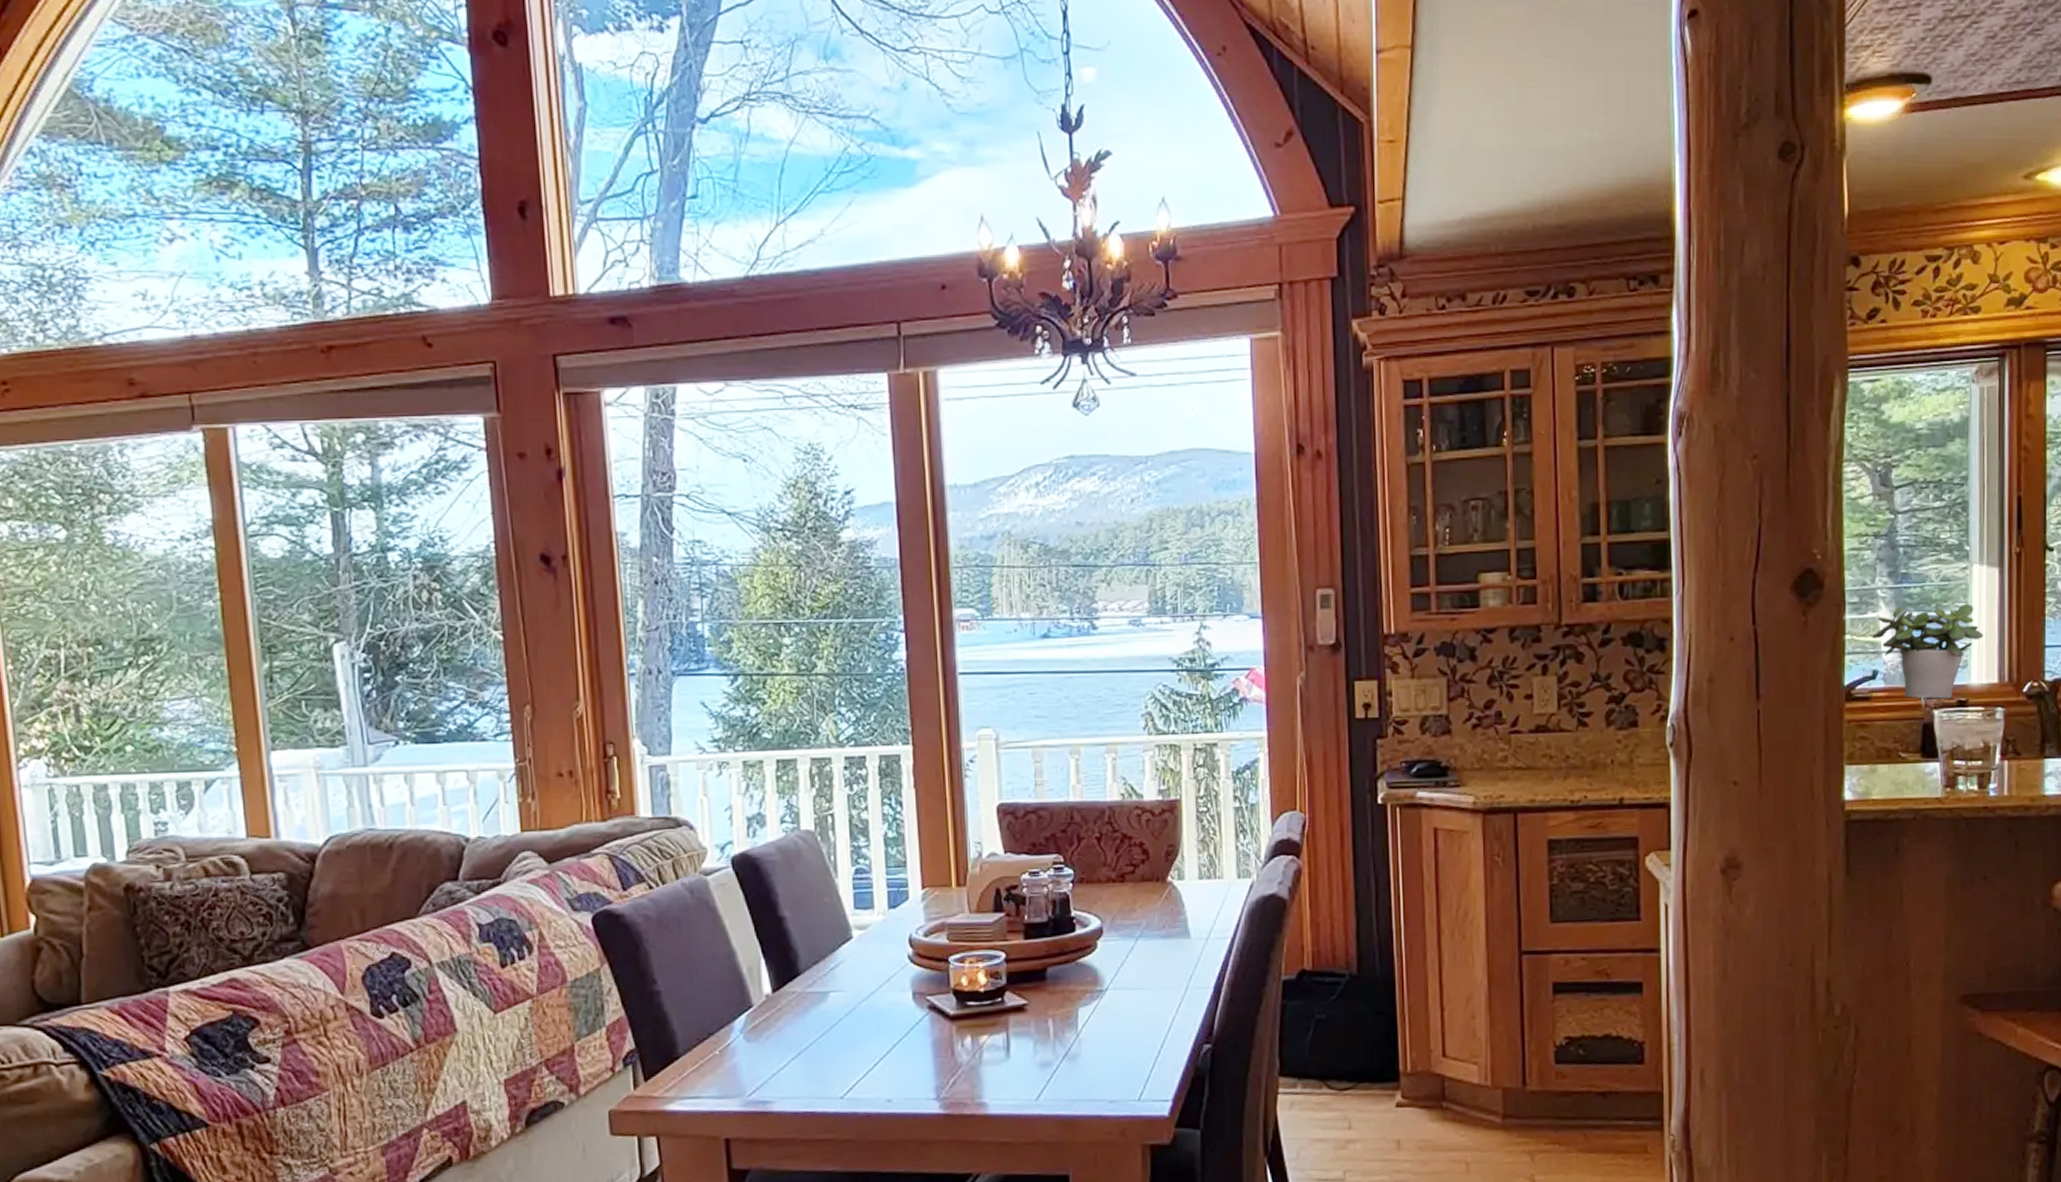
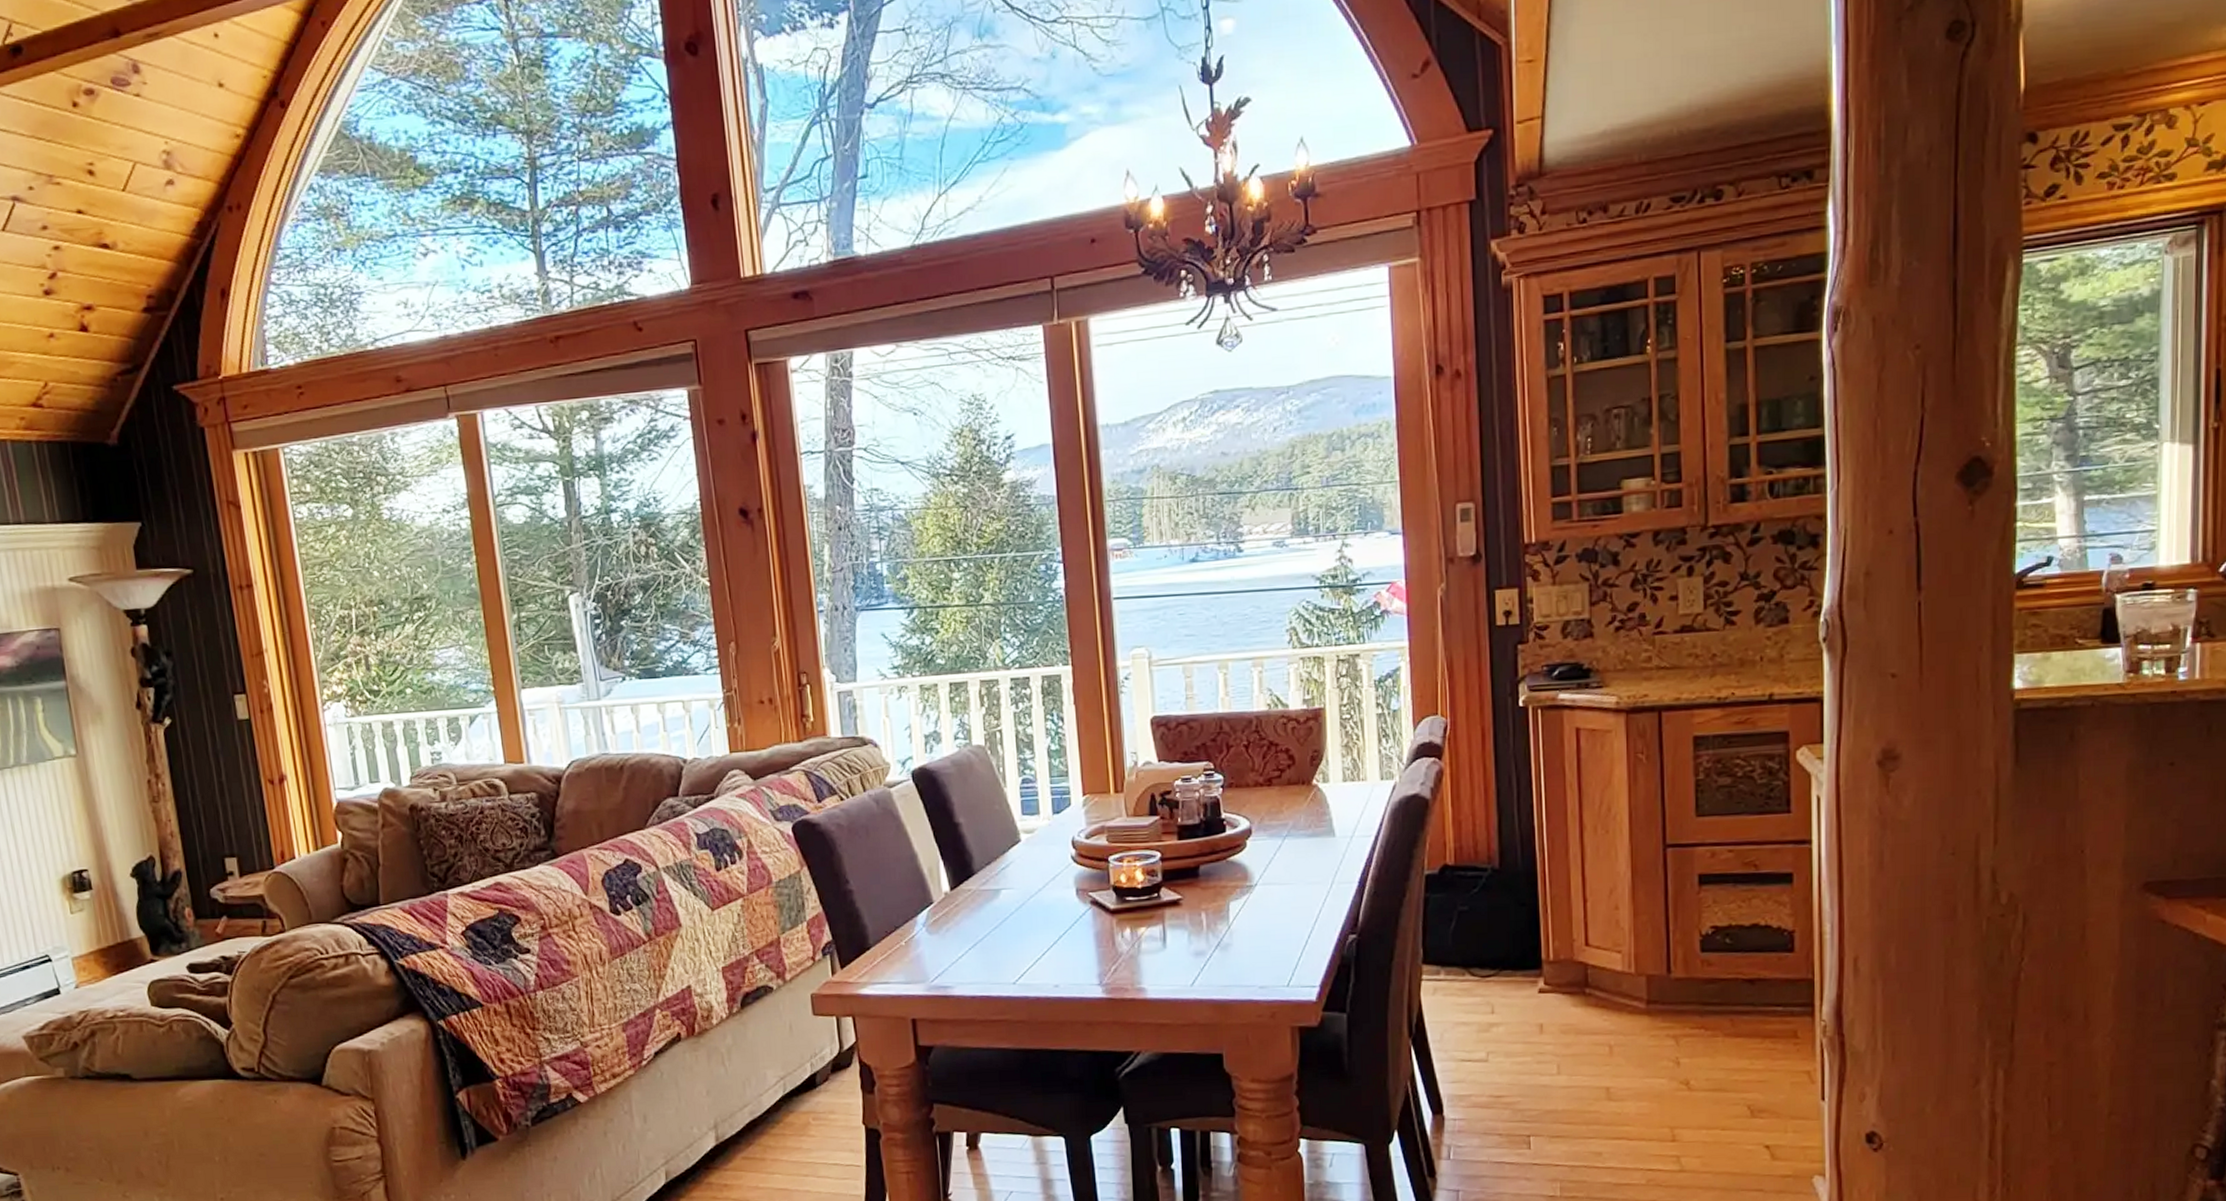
potted plant: present [1872,603,1984,699] -> none [2047,483,2174,584]

